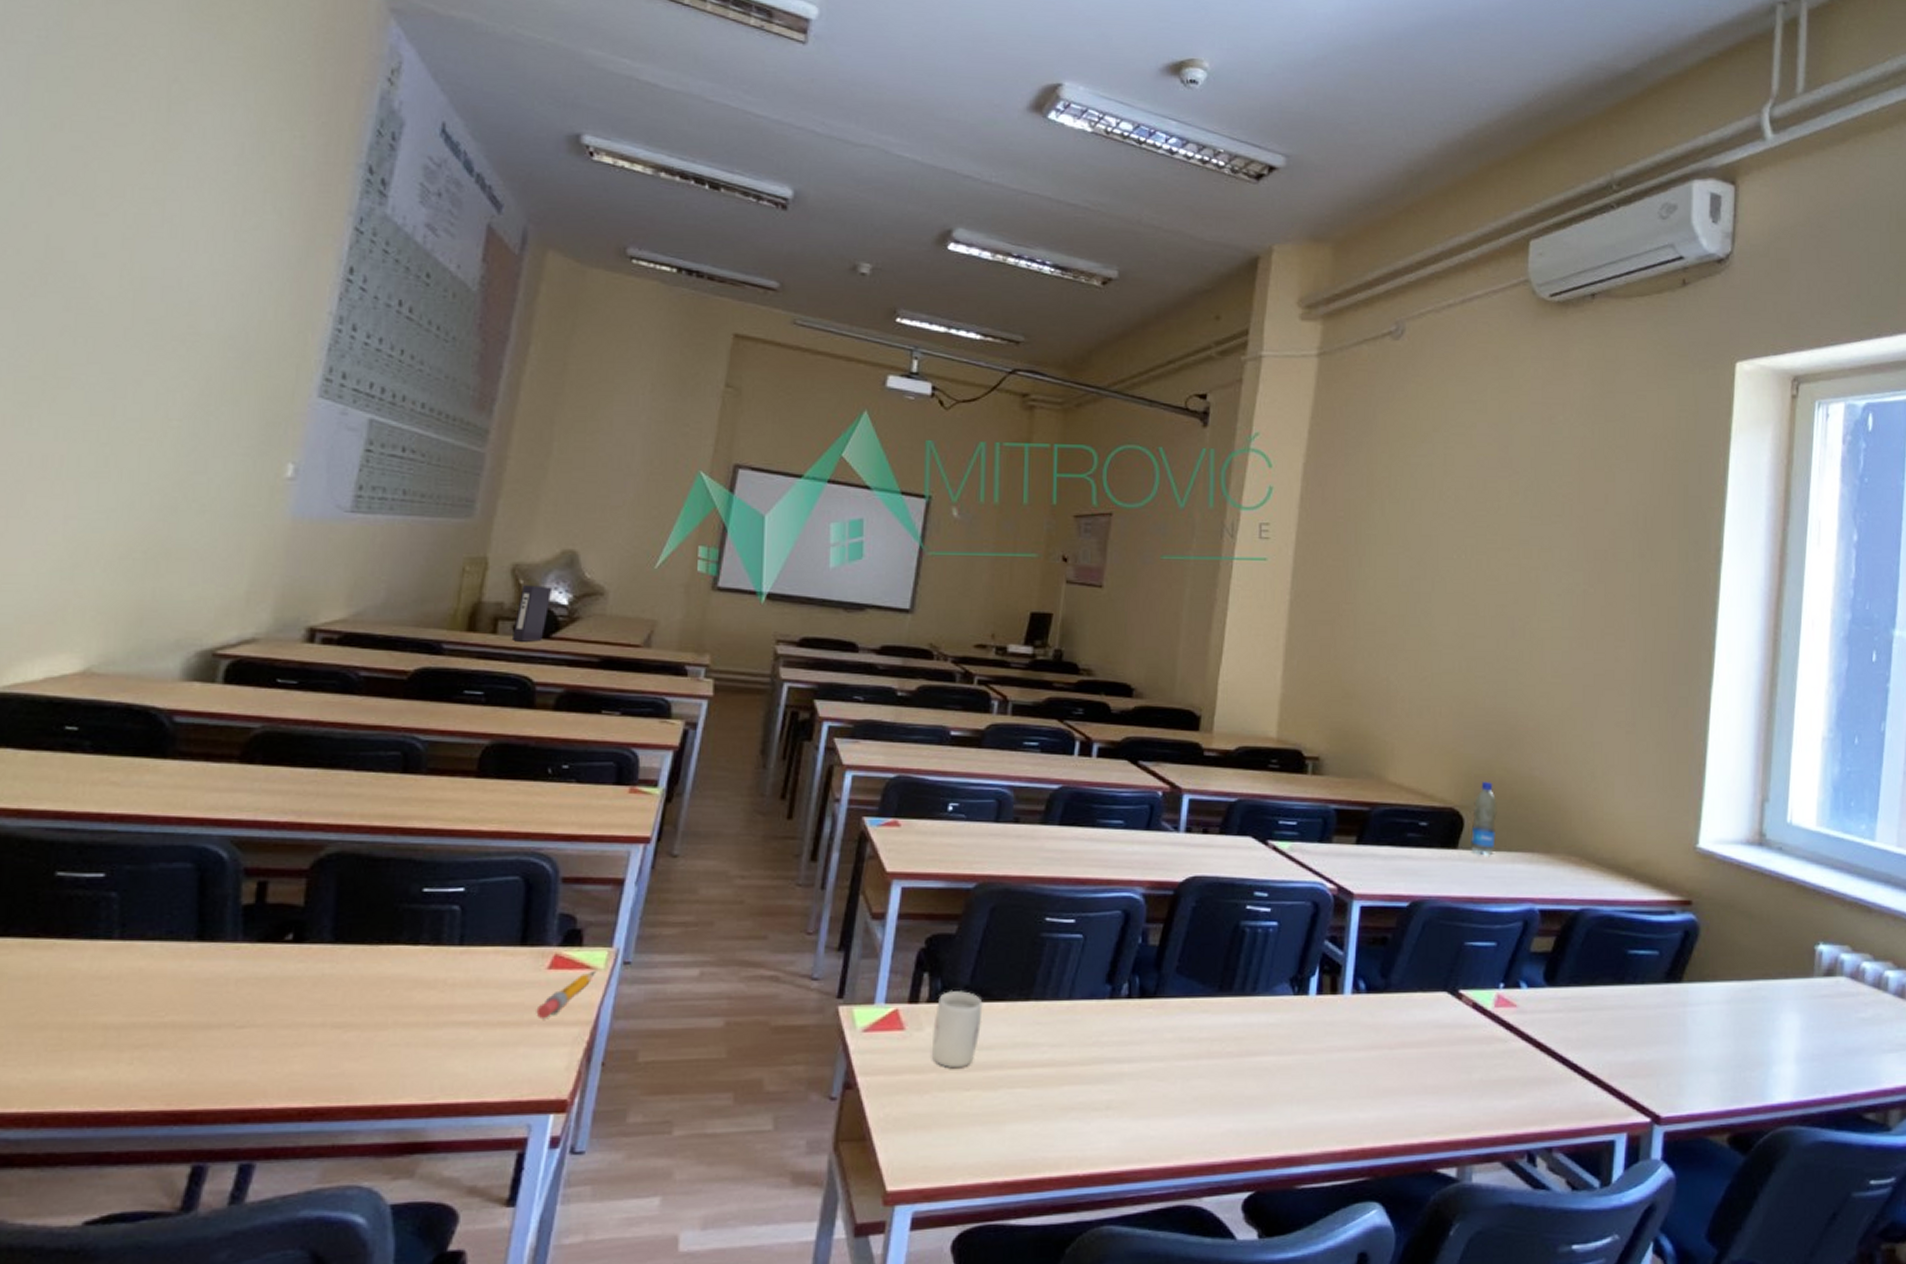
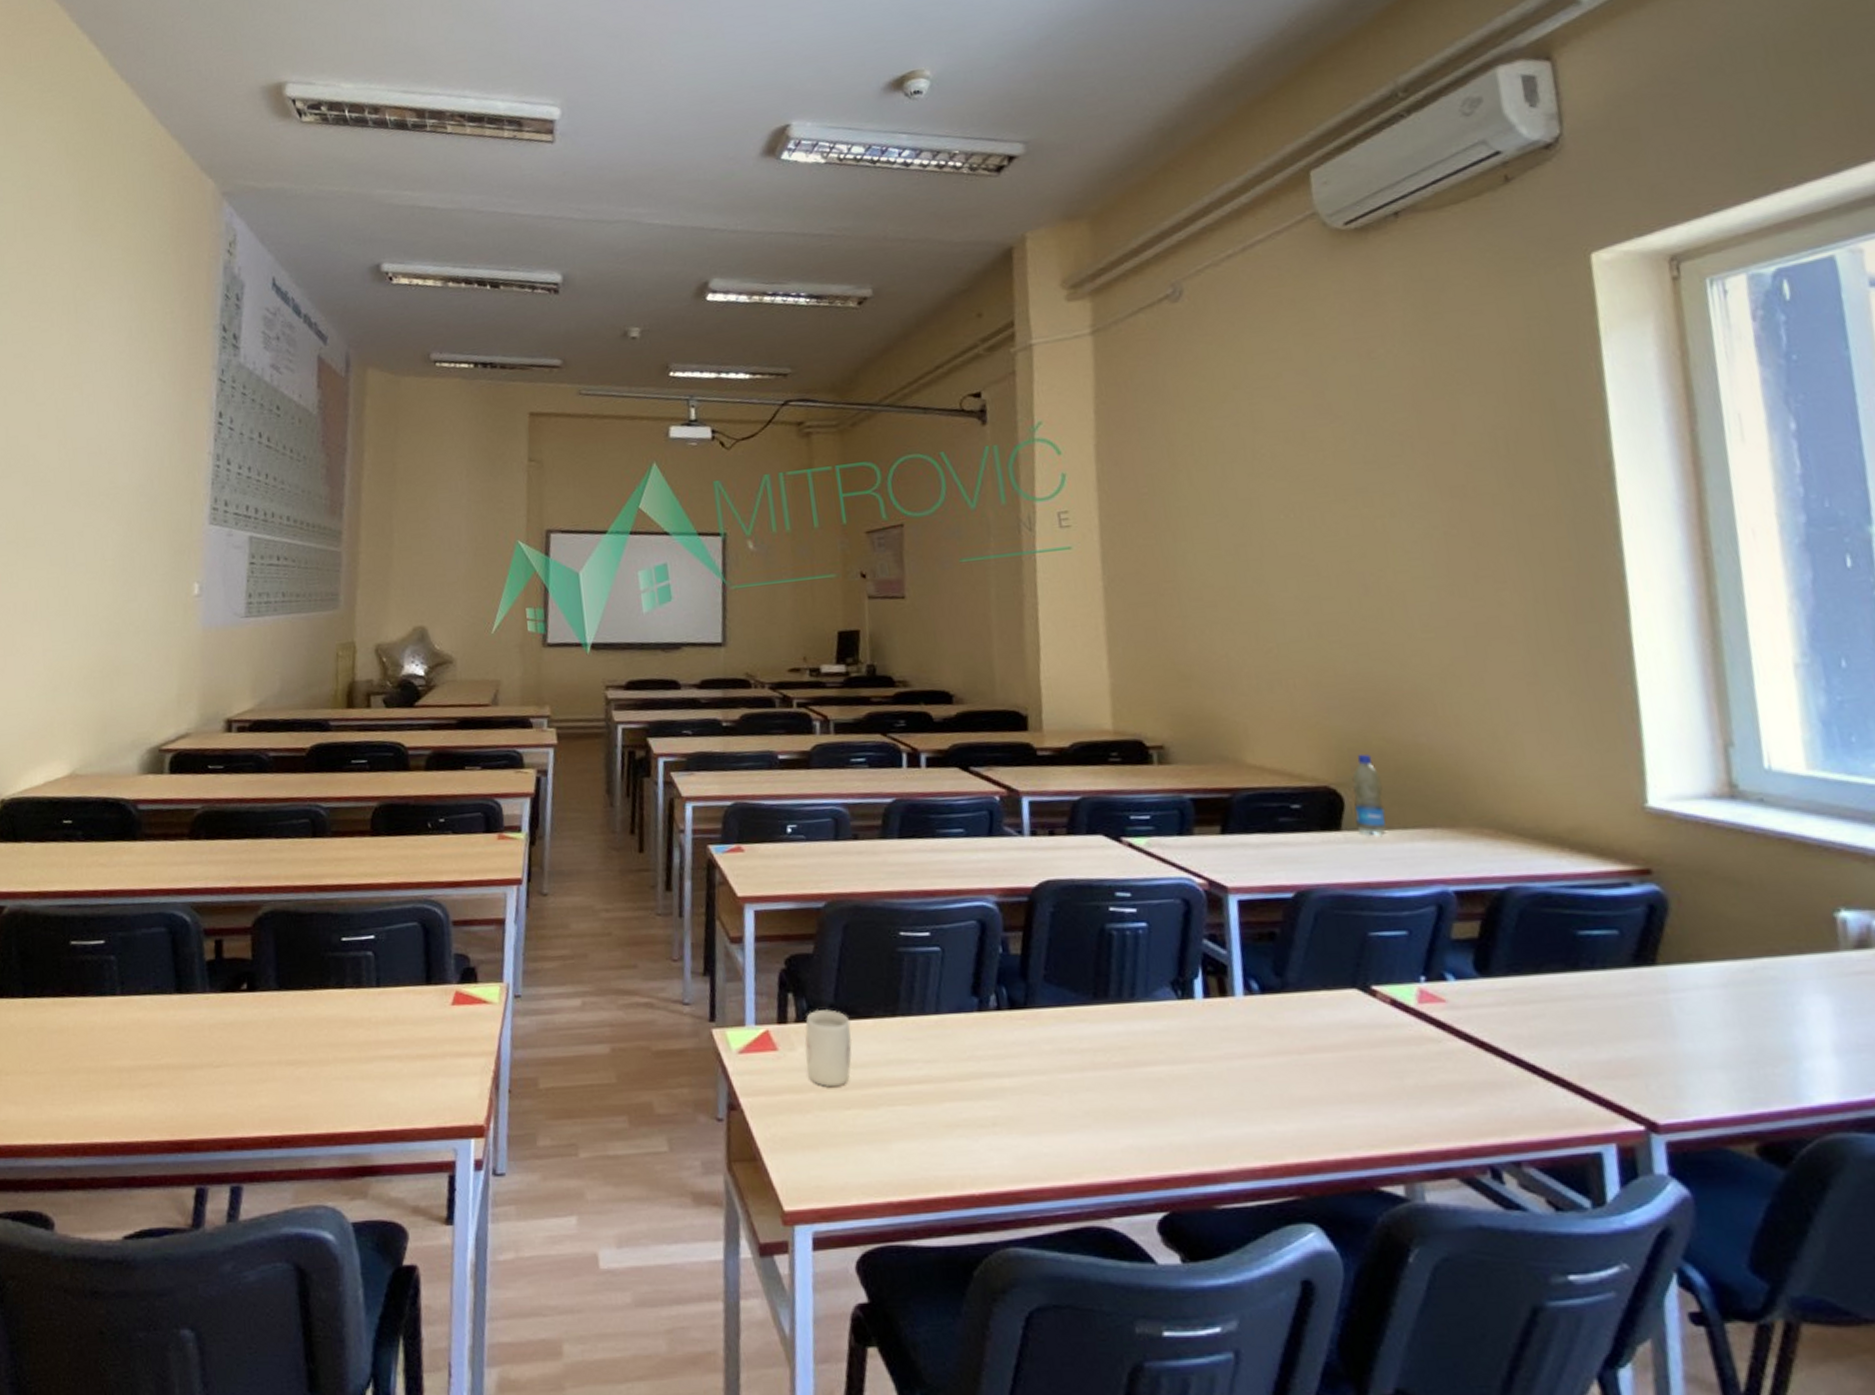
binder: present [511,585,553,642] -> none [383,661,411,713]
pencil: present [536,970,597,1020] -> none [447,1004,493,1052]

